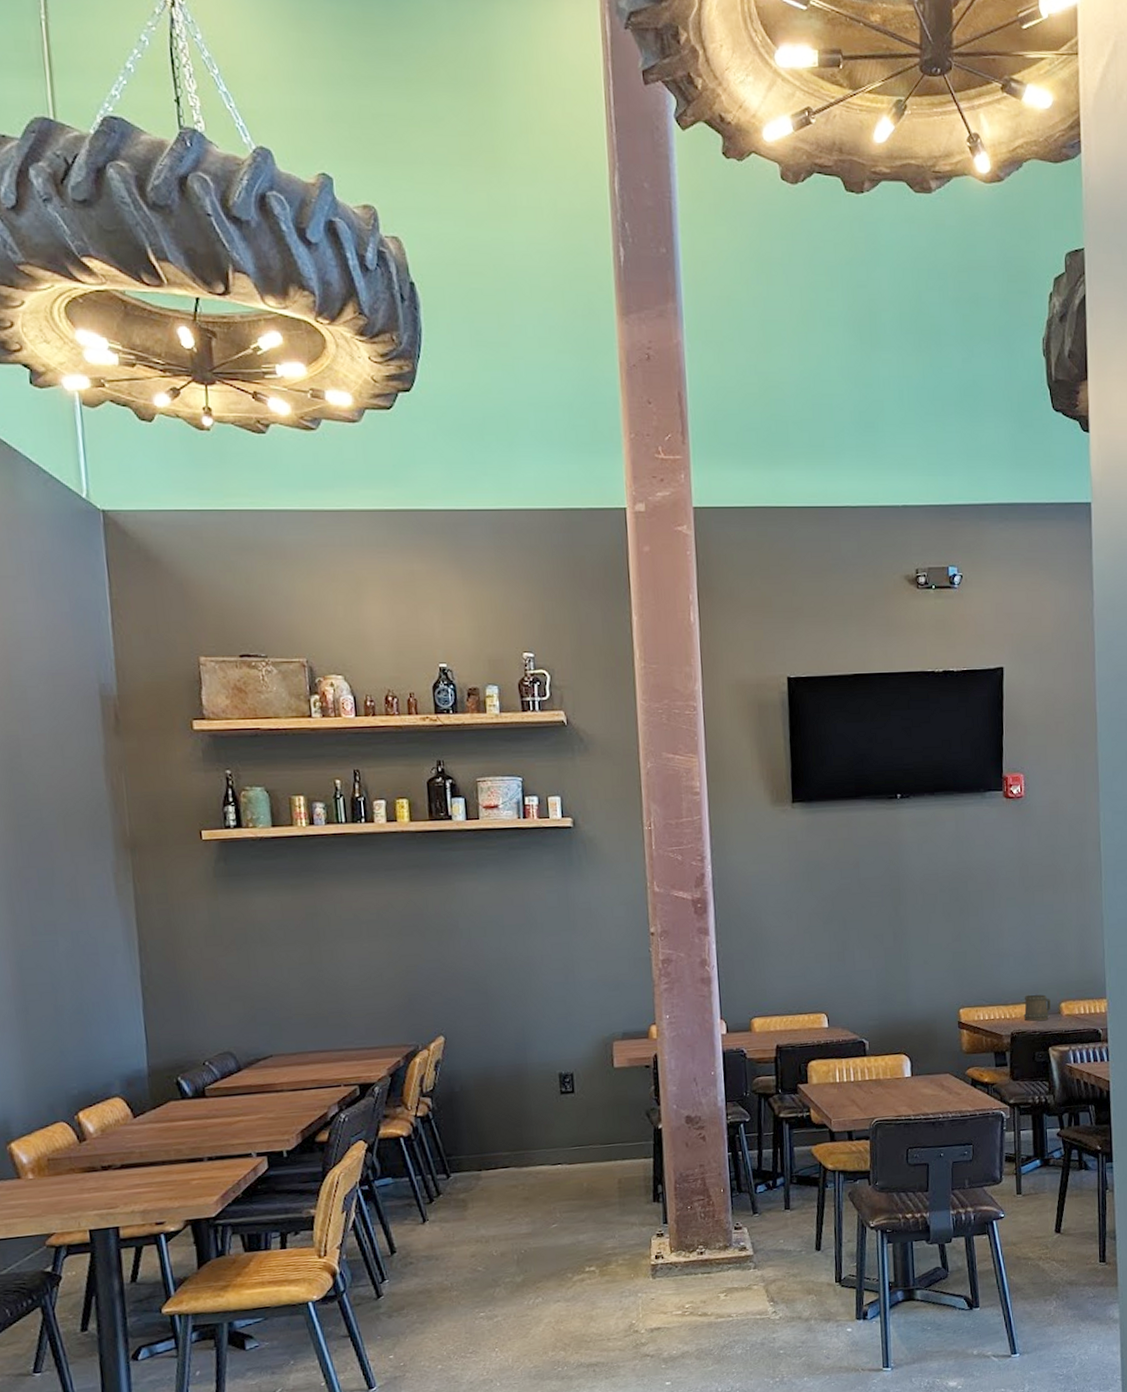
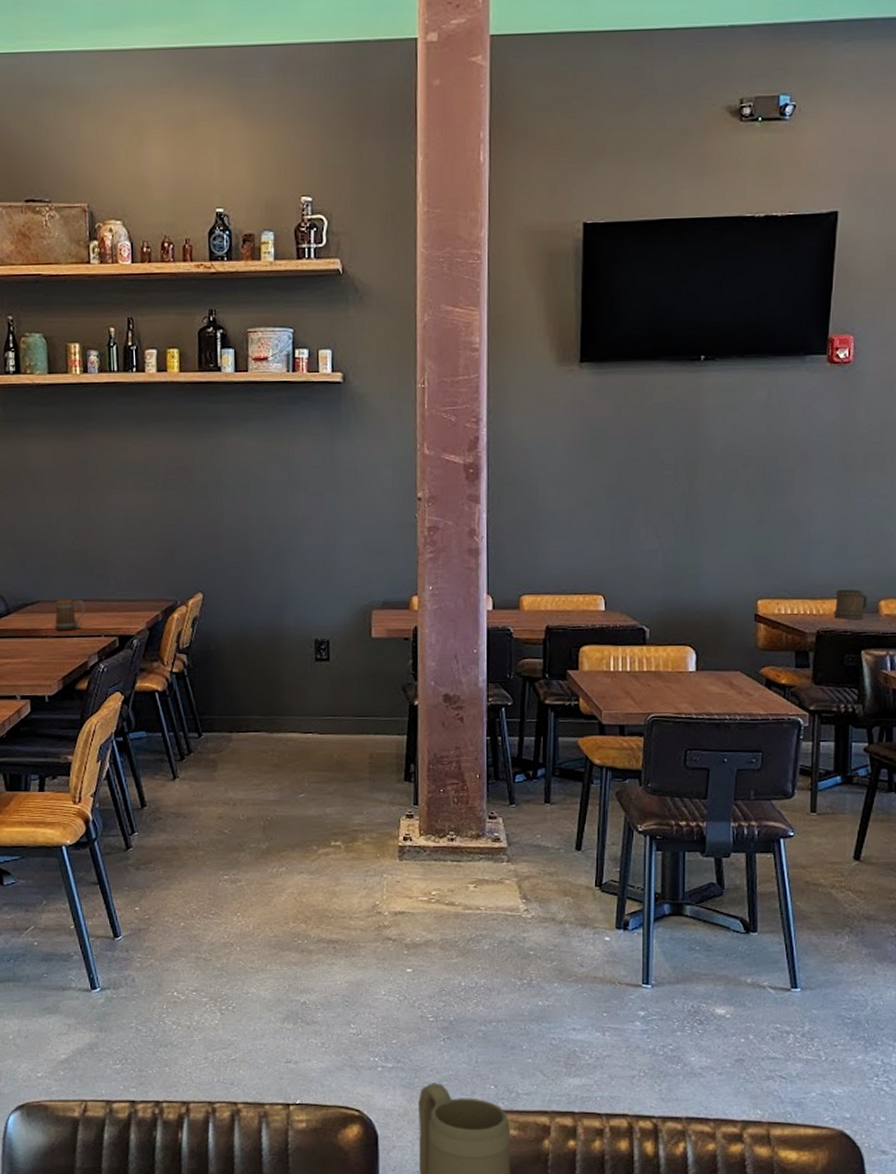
beer mug: none [289,1050,323,1084] -> present [54,599,85,631]

